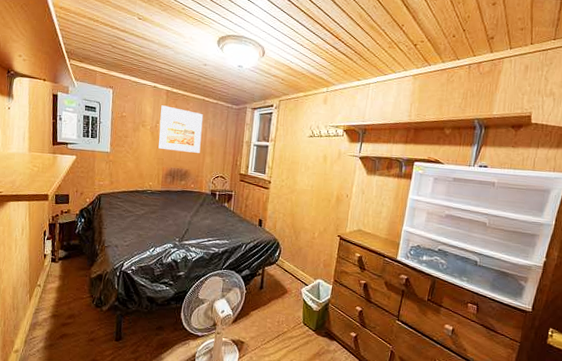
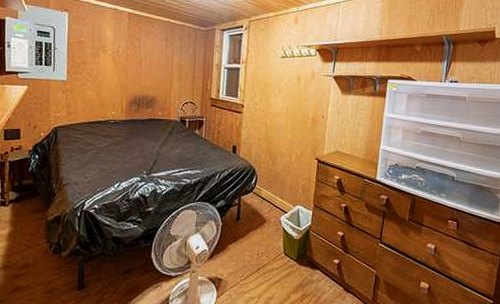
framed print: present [158,105,204,153] -> none [121,29,170,78]

